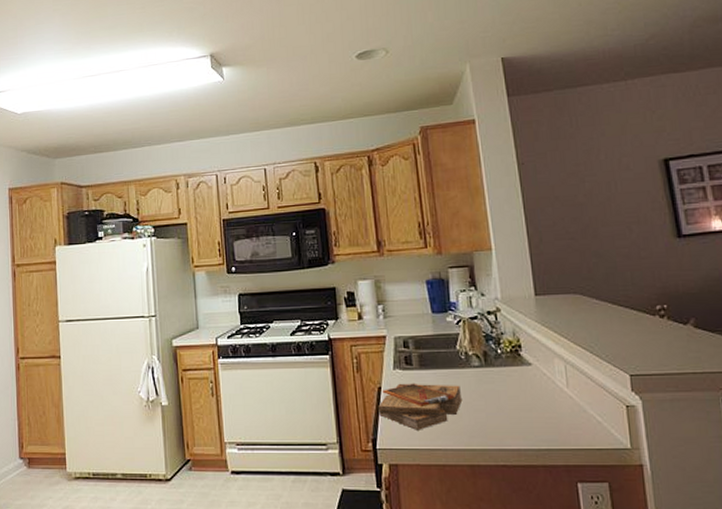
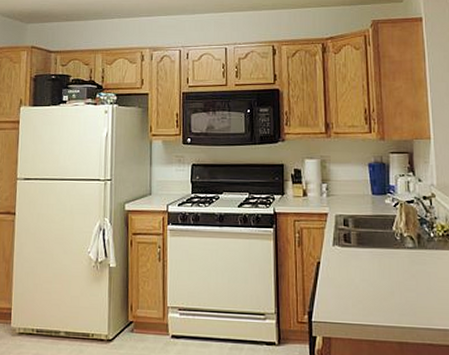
clipboard: present [378,383,462,430] -> none [316,259,394,306]

